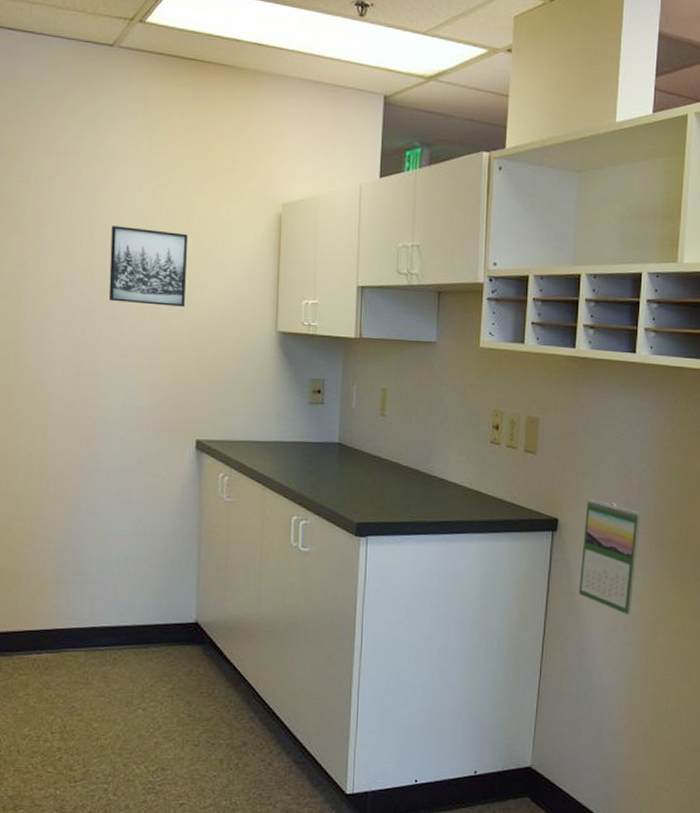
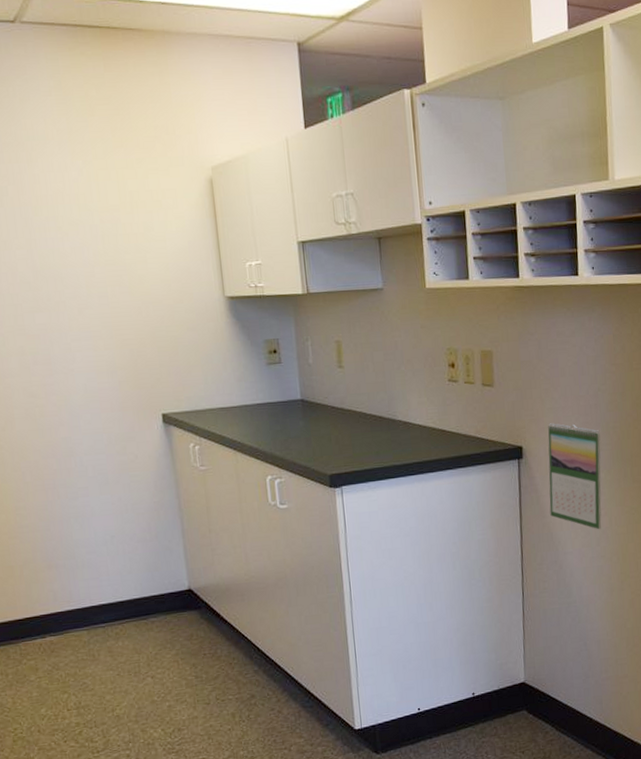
wall art: present [108,226,187,307] -> none [44,208,130,287]

